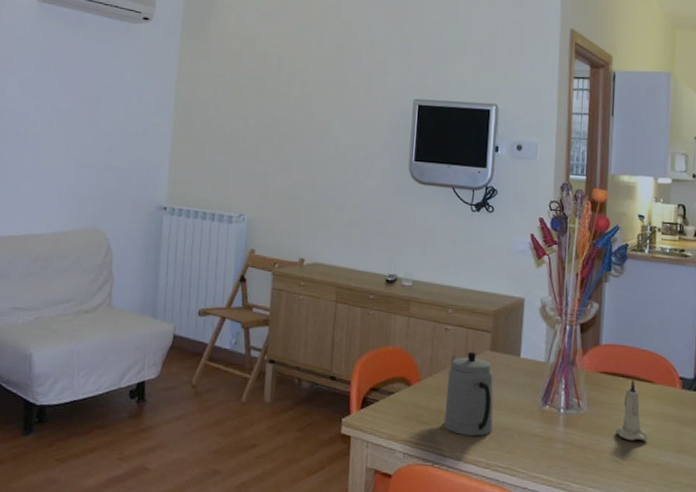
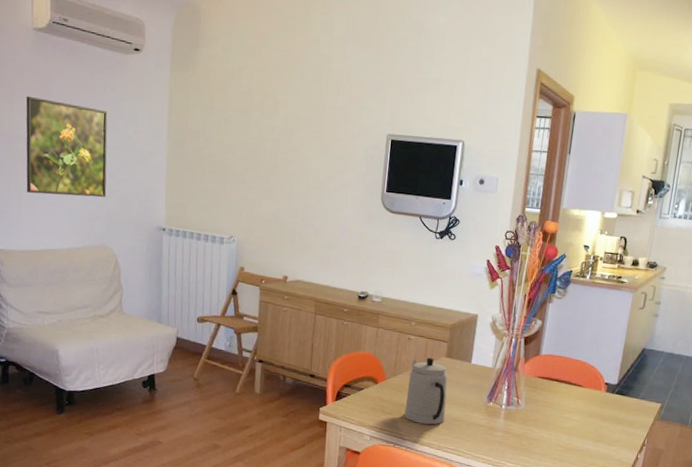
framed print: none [13,68,111,175] -> present [26,96,108,197]
candle: present [615,378,648,441] -> none [547,383,574,432]

